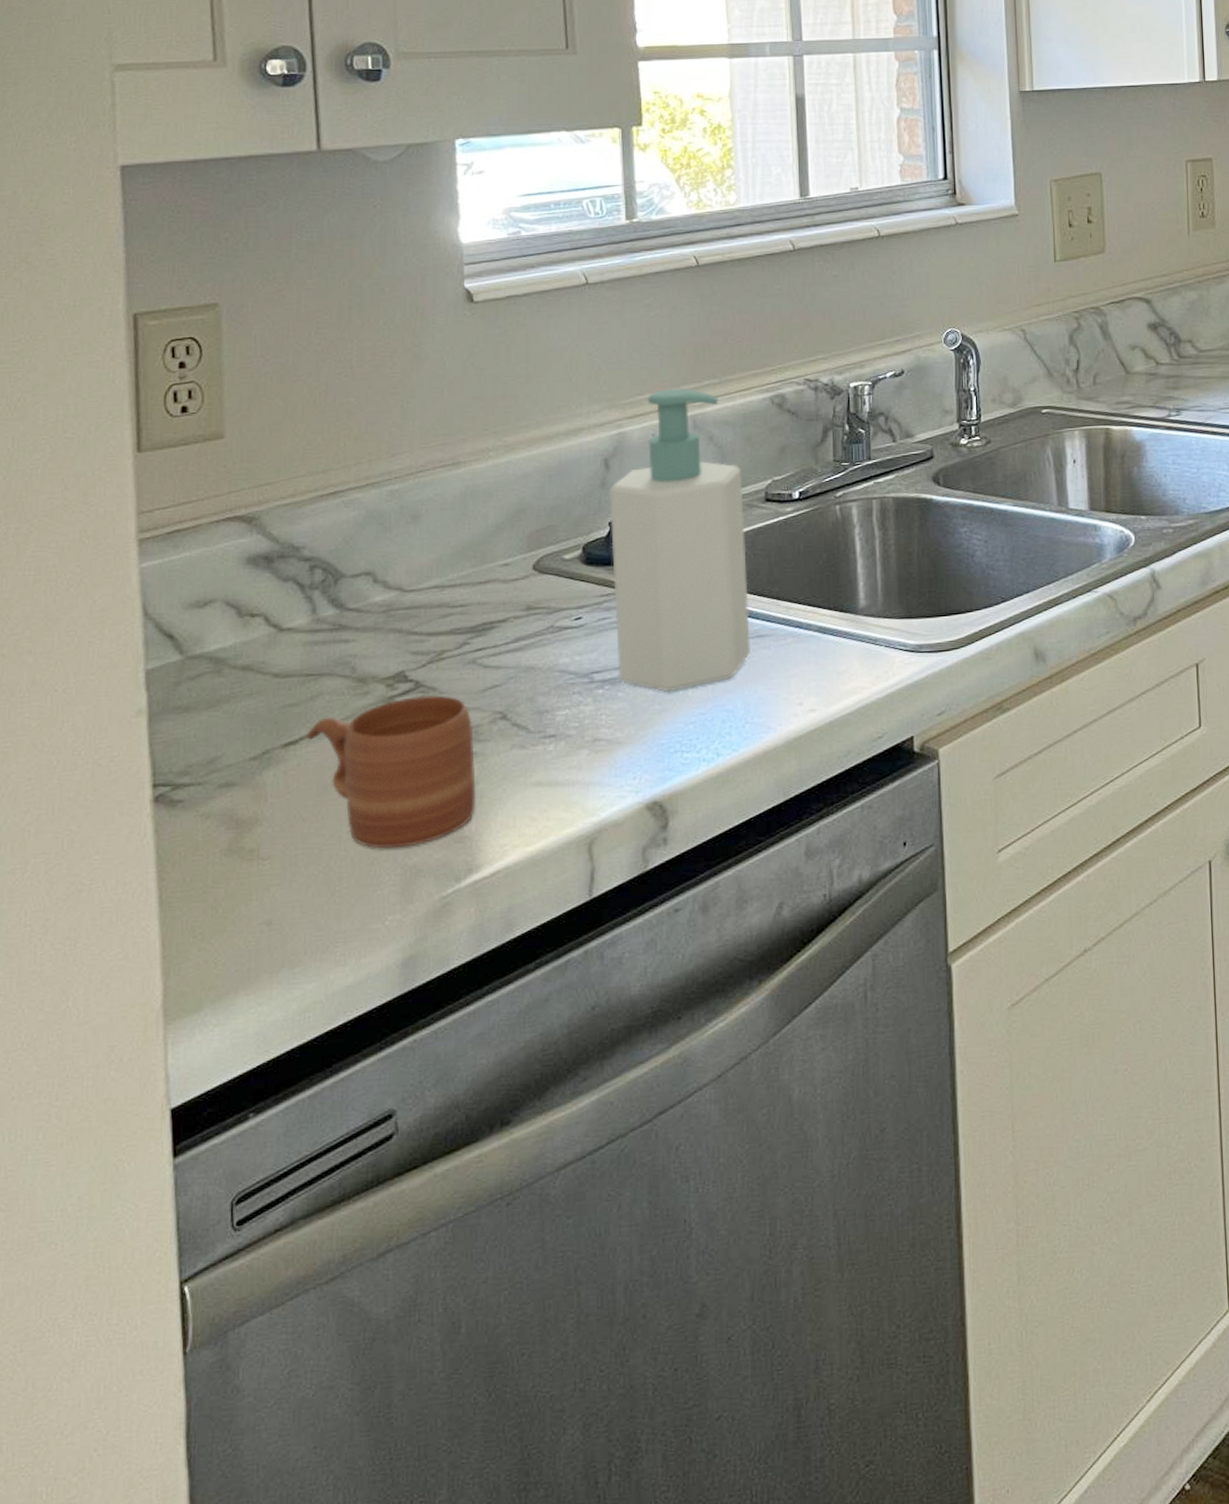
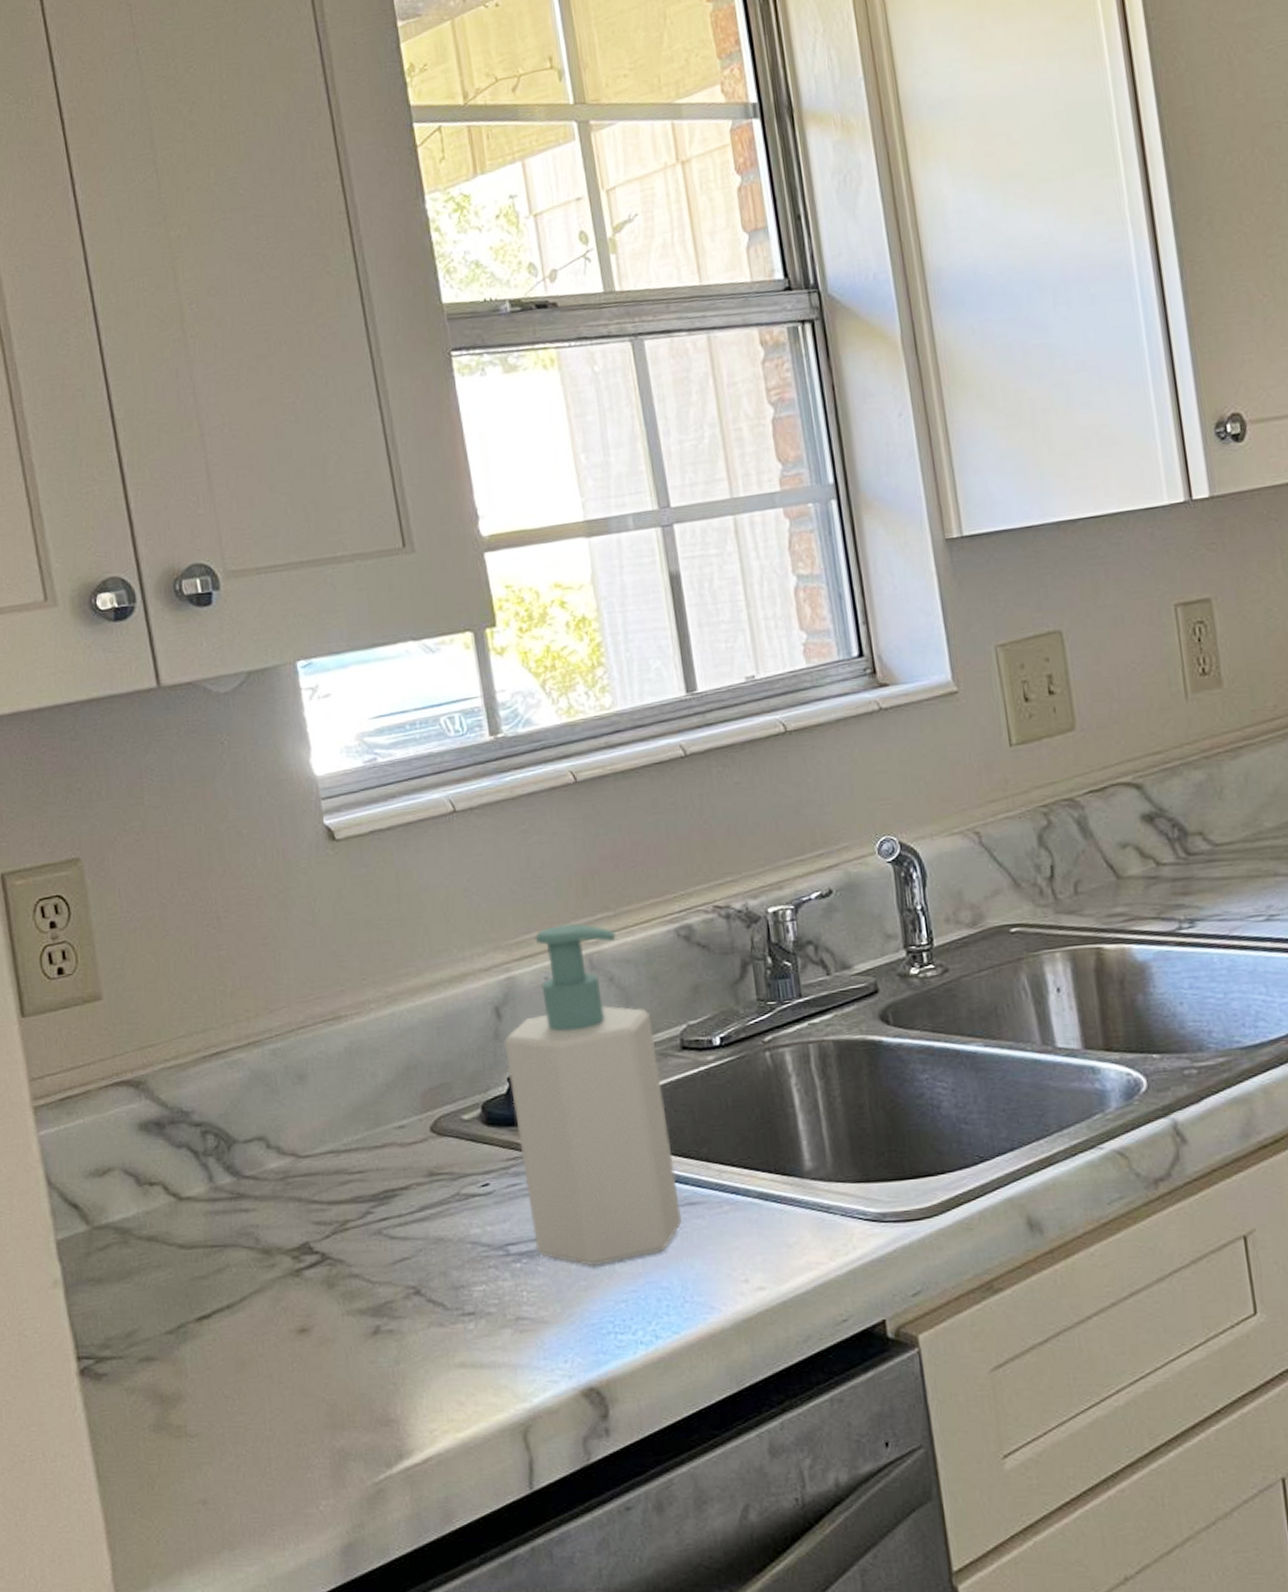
mug: present [307,695,476,849] -> none [219,1268,399,1430]

